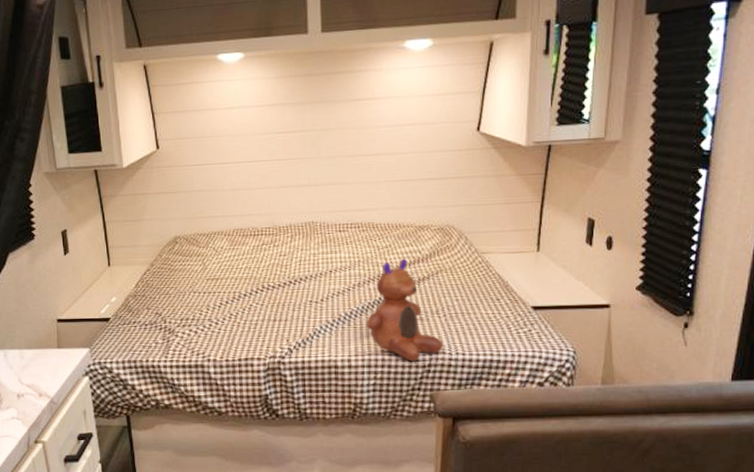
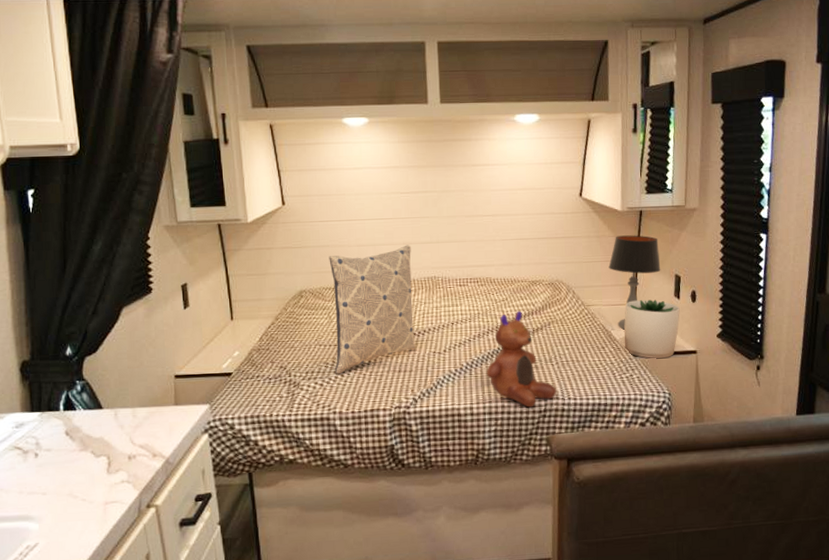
pillow: none [203,188,292,322] -> present [329,245,416,375]
table lamp: none [508,173,571,280] -> present [608,235,661,330]
planter: none [523,246,592,313] -> present [623,299,680,359]

